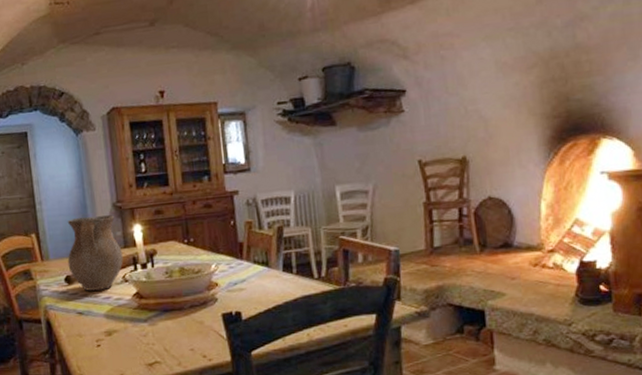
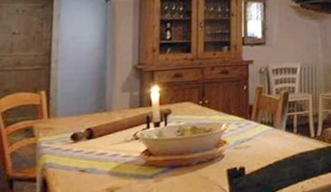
ceramic pitcher: present [67,215,123,291] -> none [77,76,137,149]

